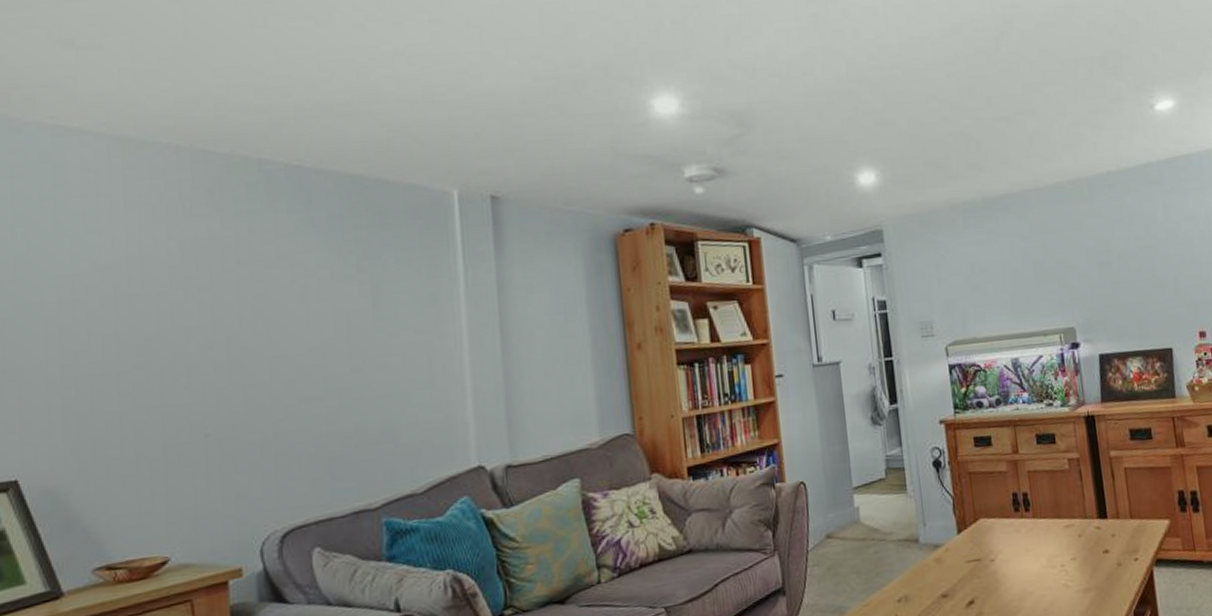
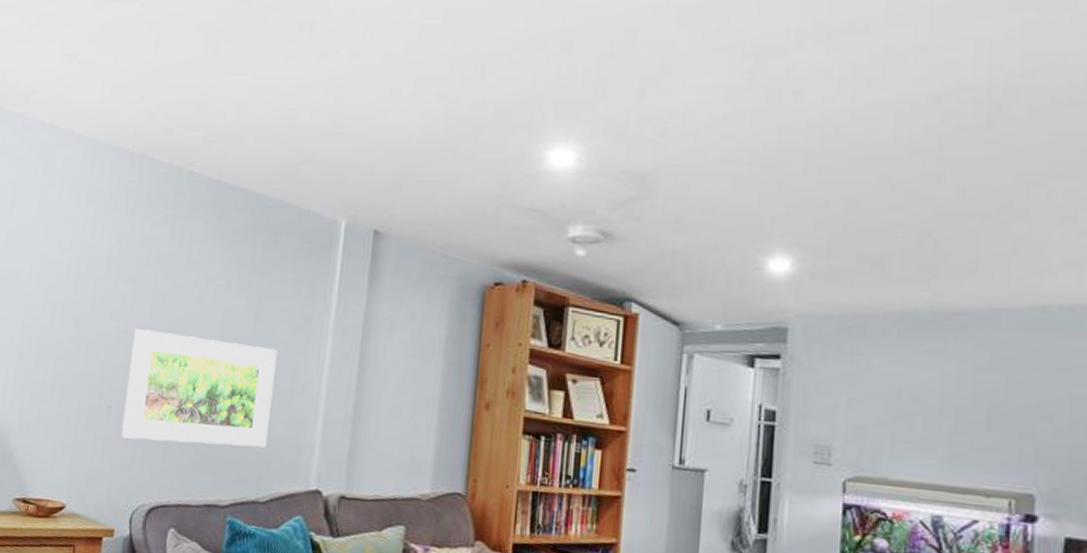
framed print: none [222,333,413,466] -> present [120,329,278,448]

